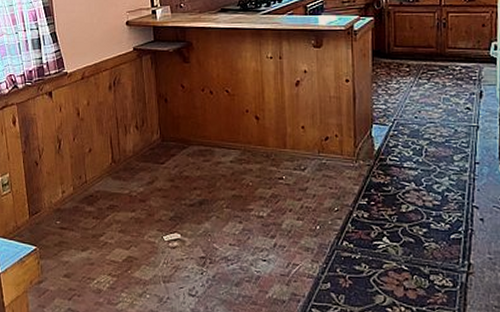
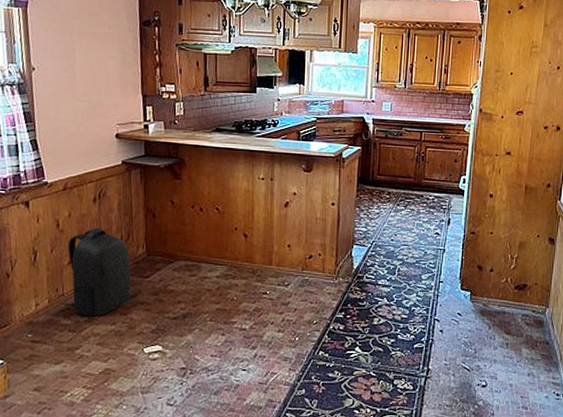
backpack: none [87,114,148,203] -> present [64,227,132,316]

